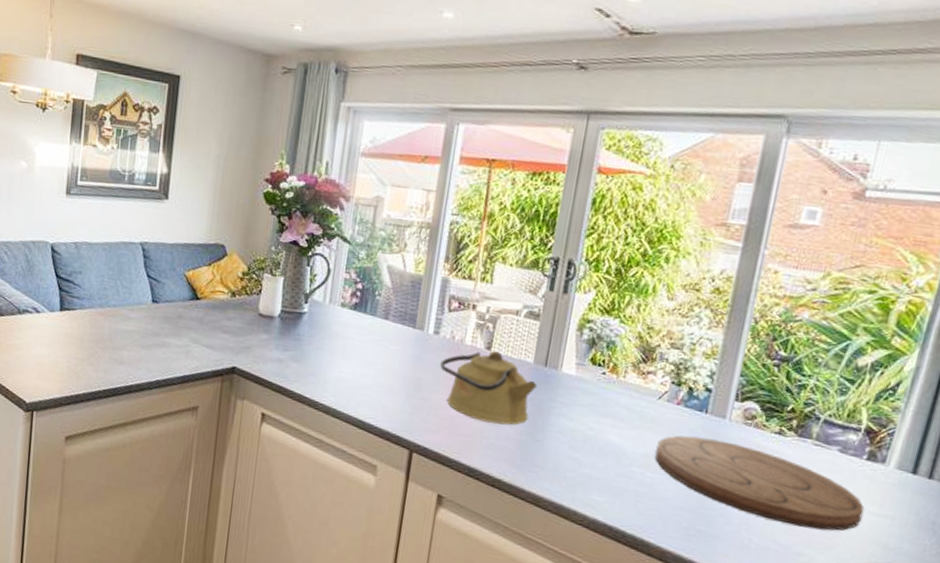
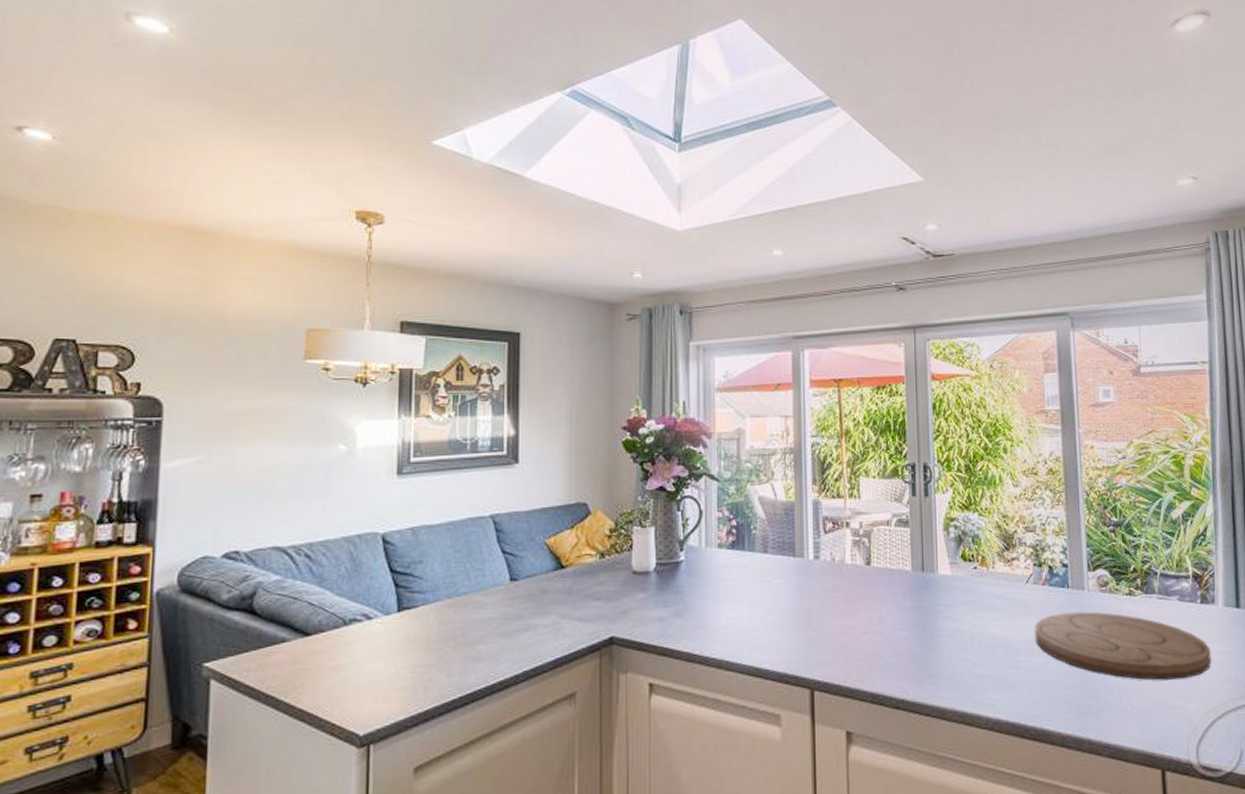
kettle: present [440,351,537,425] -> none [826,565,919,641]

